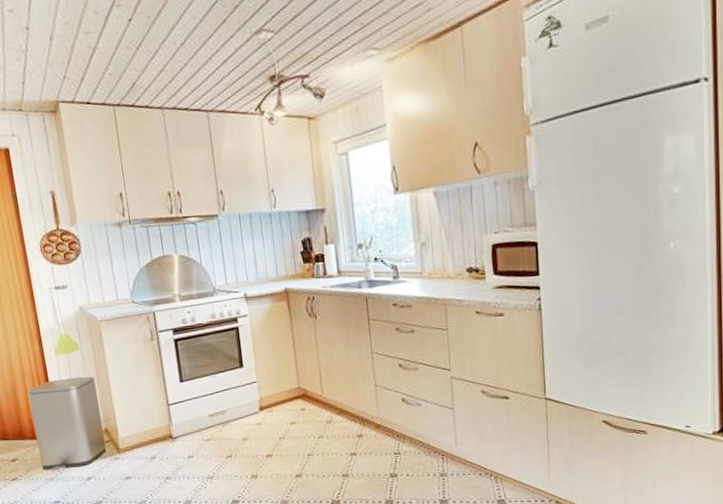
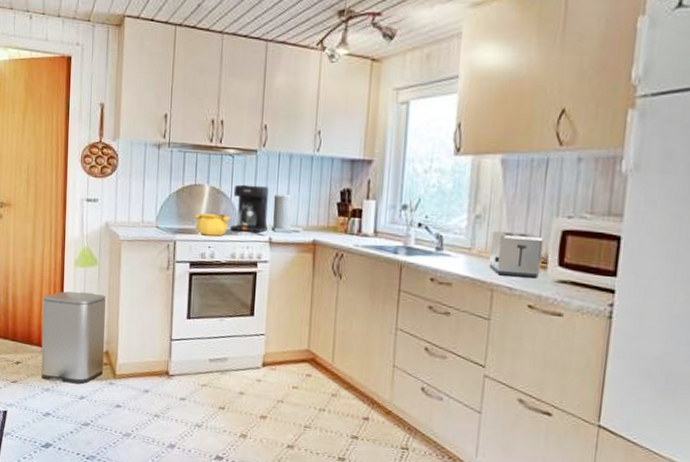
cooking pot: none [169,280,204,302] -> present [194,213,231,237]
coffee maker: none [202,246,241,293] -> present [230,184,269,234]
paper towel: none [241,252,274,288] -> present [271,194,303,233]
toaster: none [436,251,481,291] -> present [488,230,544,278]

